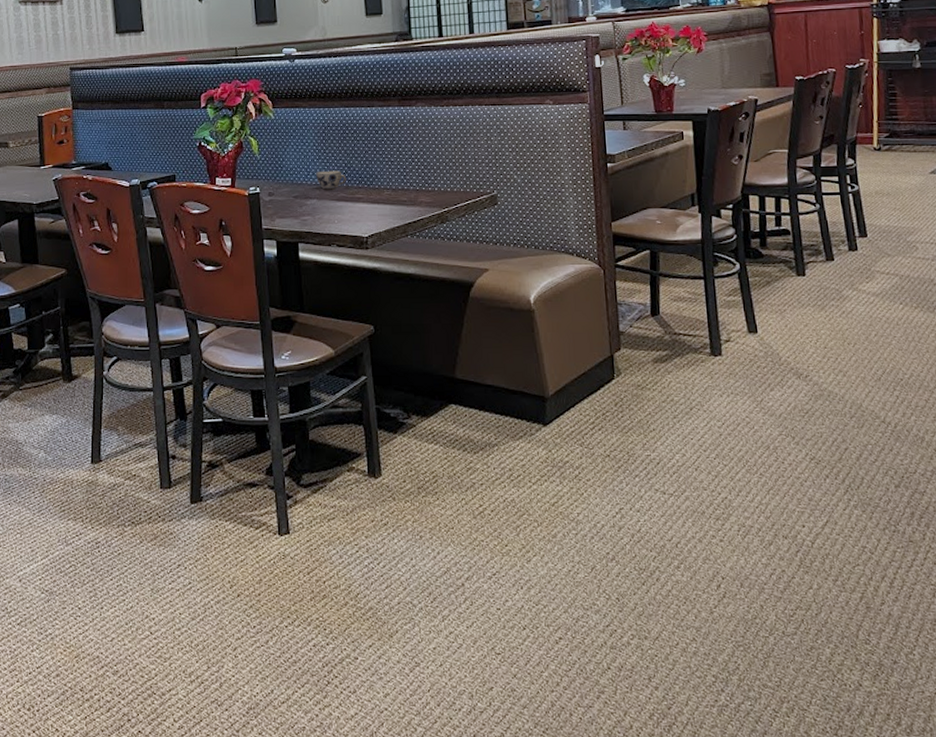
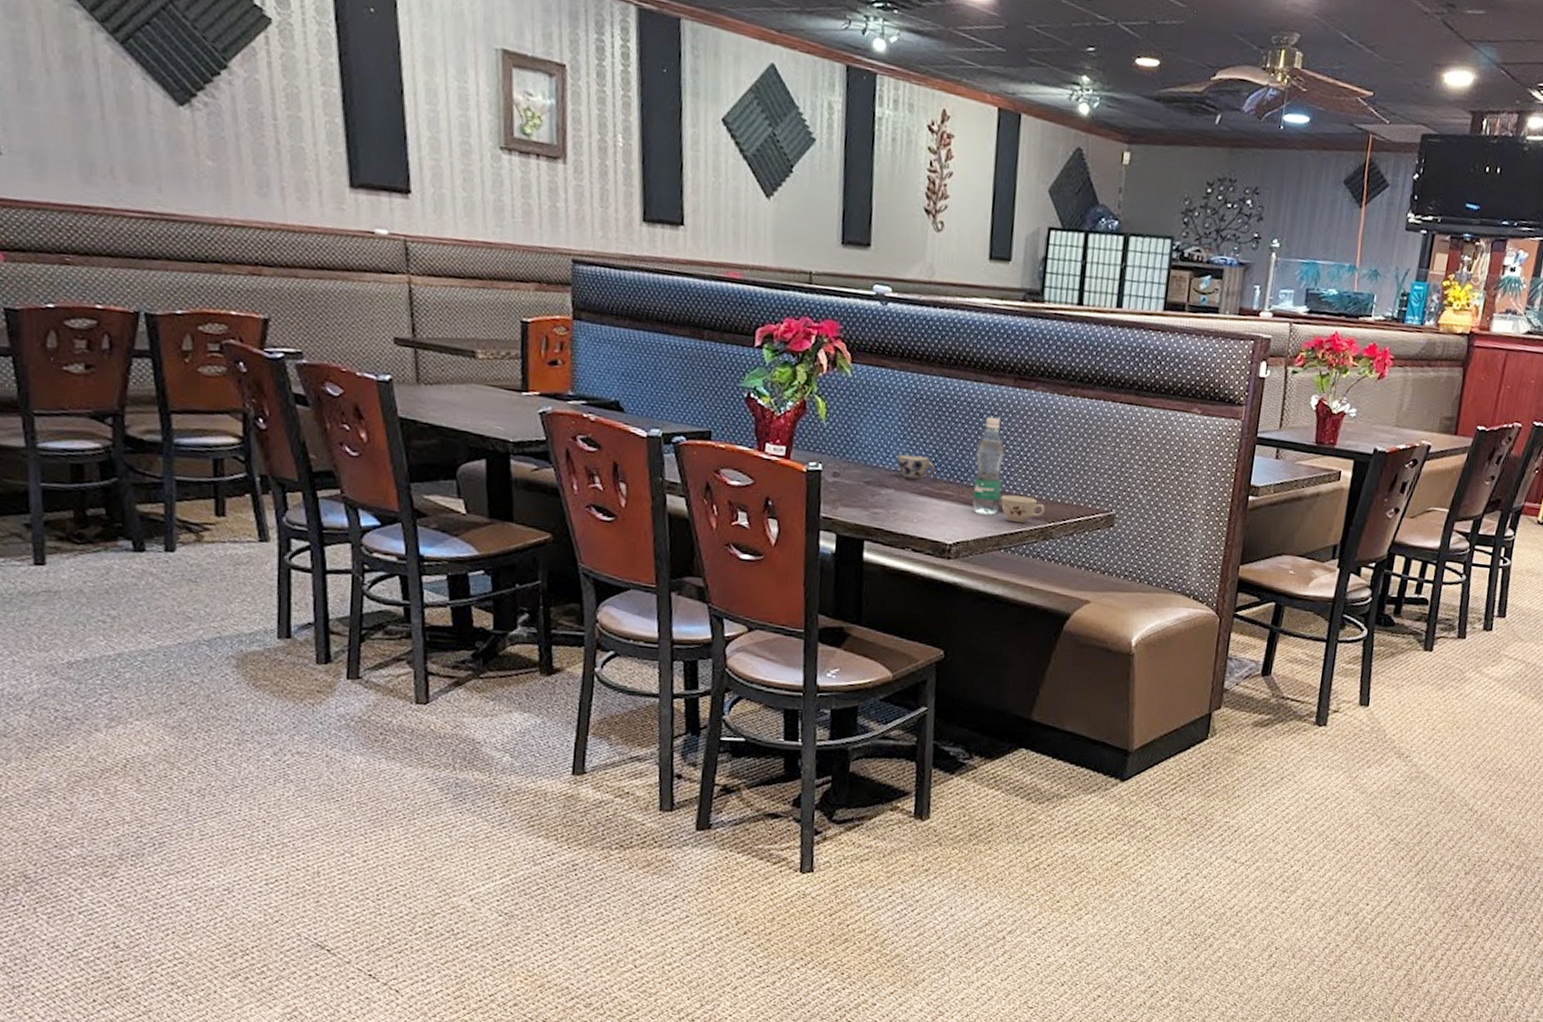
bottle: none [377,132,402,209] -> present [972,416,1005,516]
teacup: none [400,190,438,213] -> present [999,494,1045,523]

